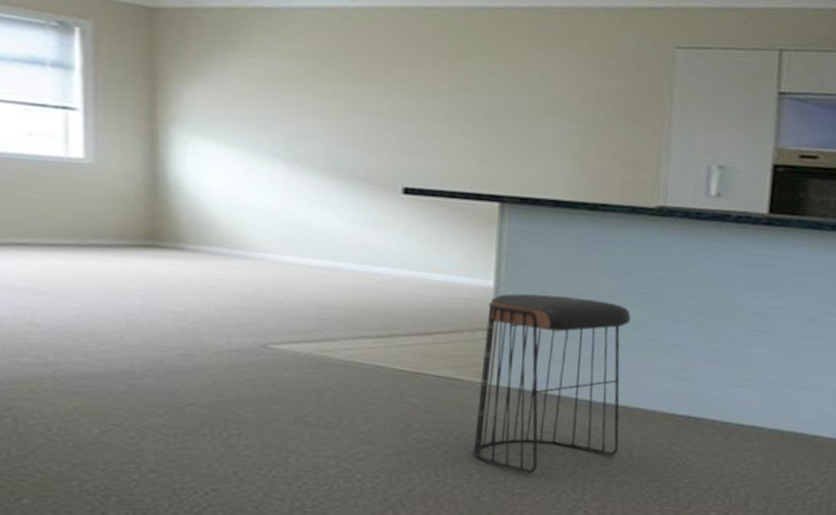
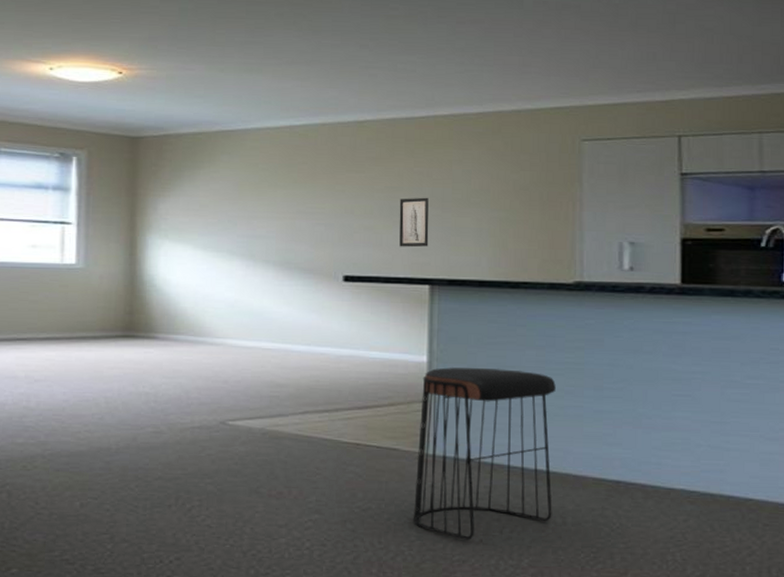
wall art: none [467,102,502,159] -> present [399,197,429,248]

